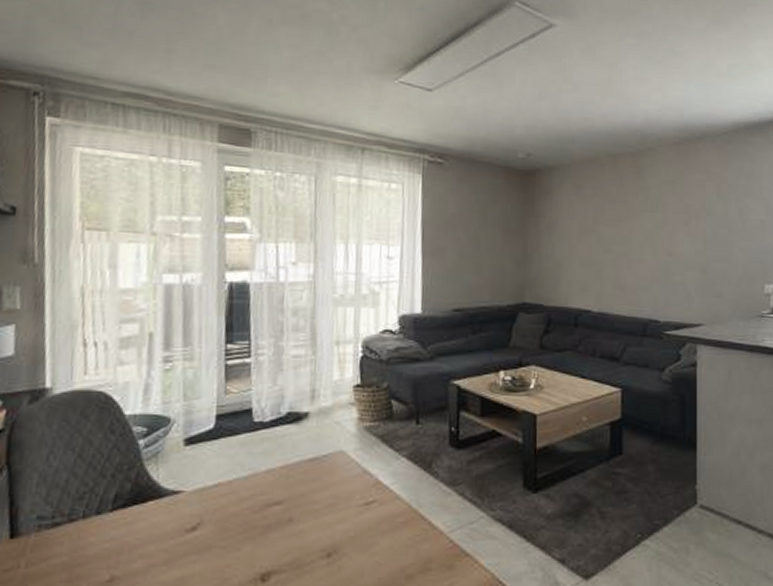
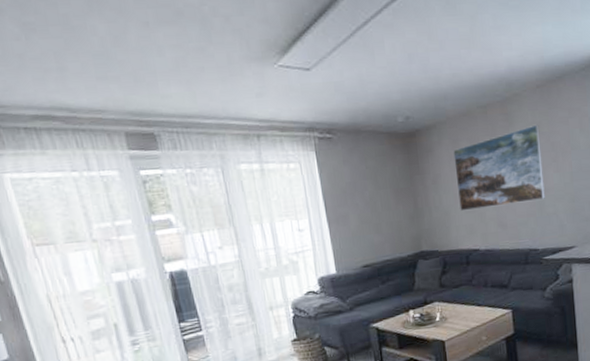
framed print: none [574,182,673,266] -> present [453,124,545,212]

